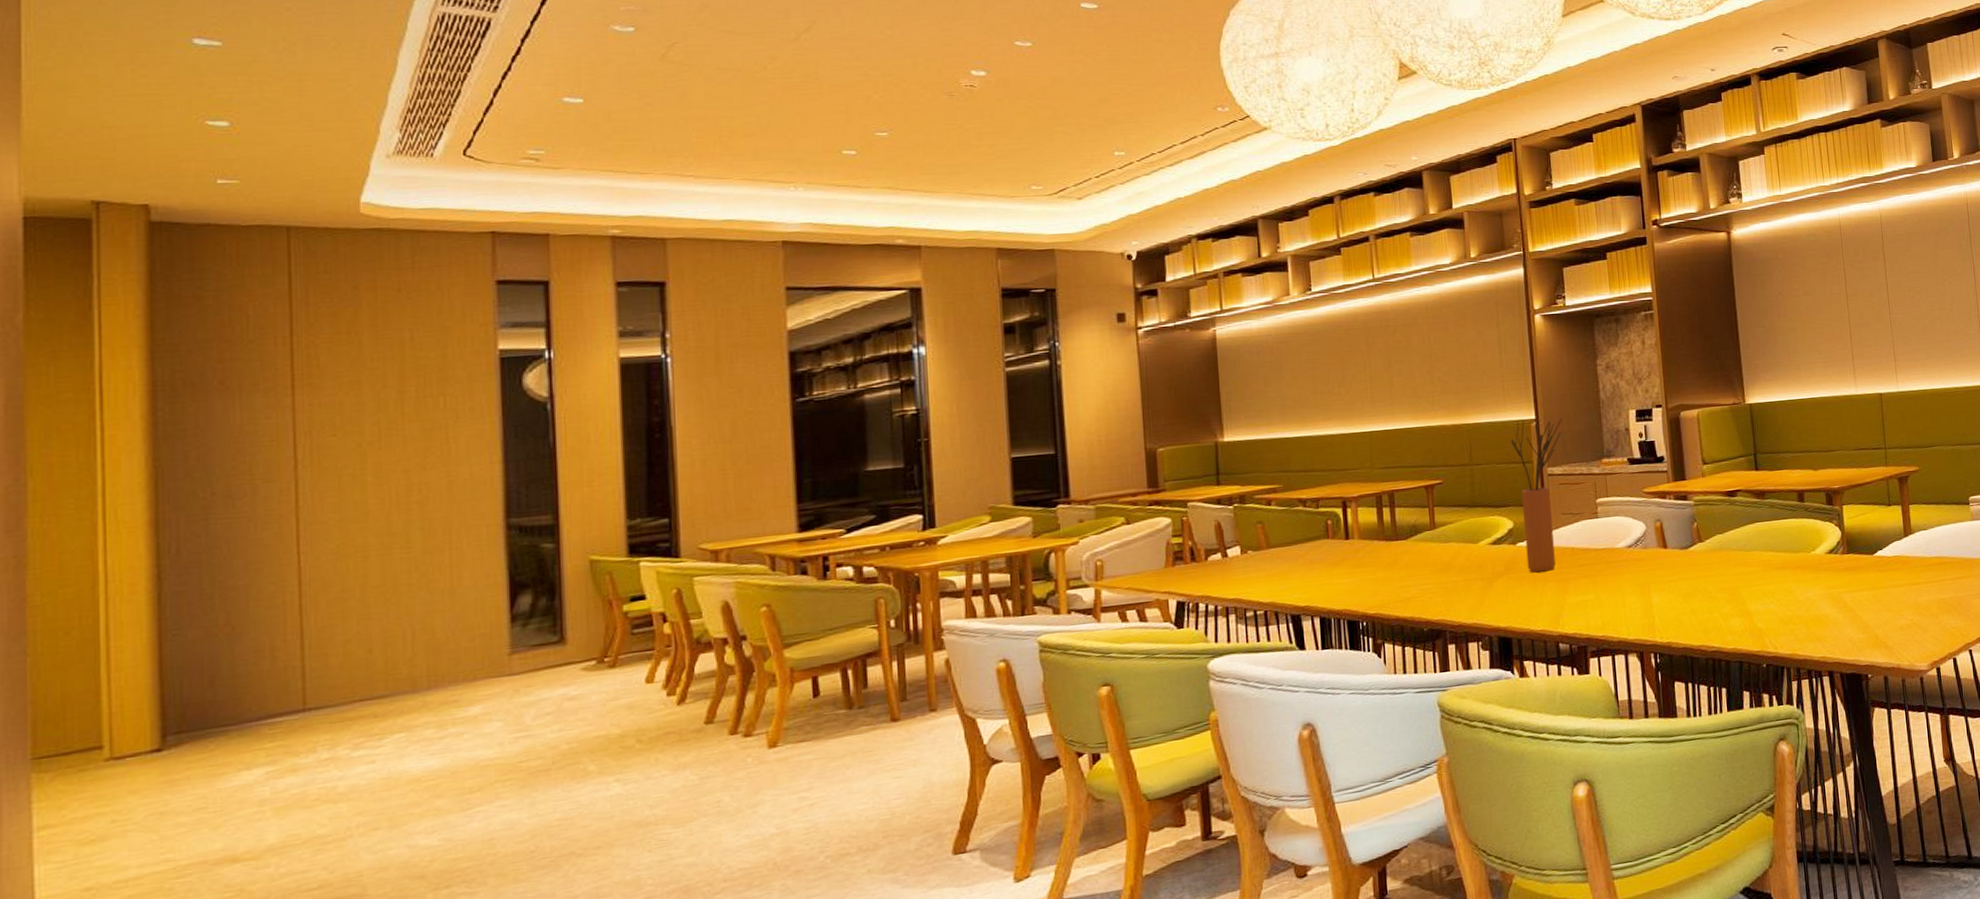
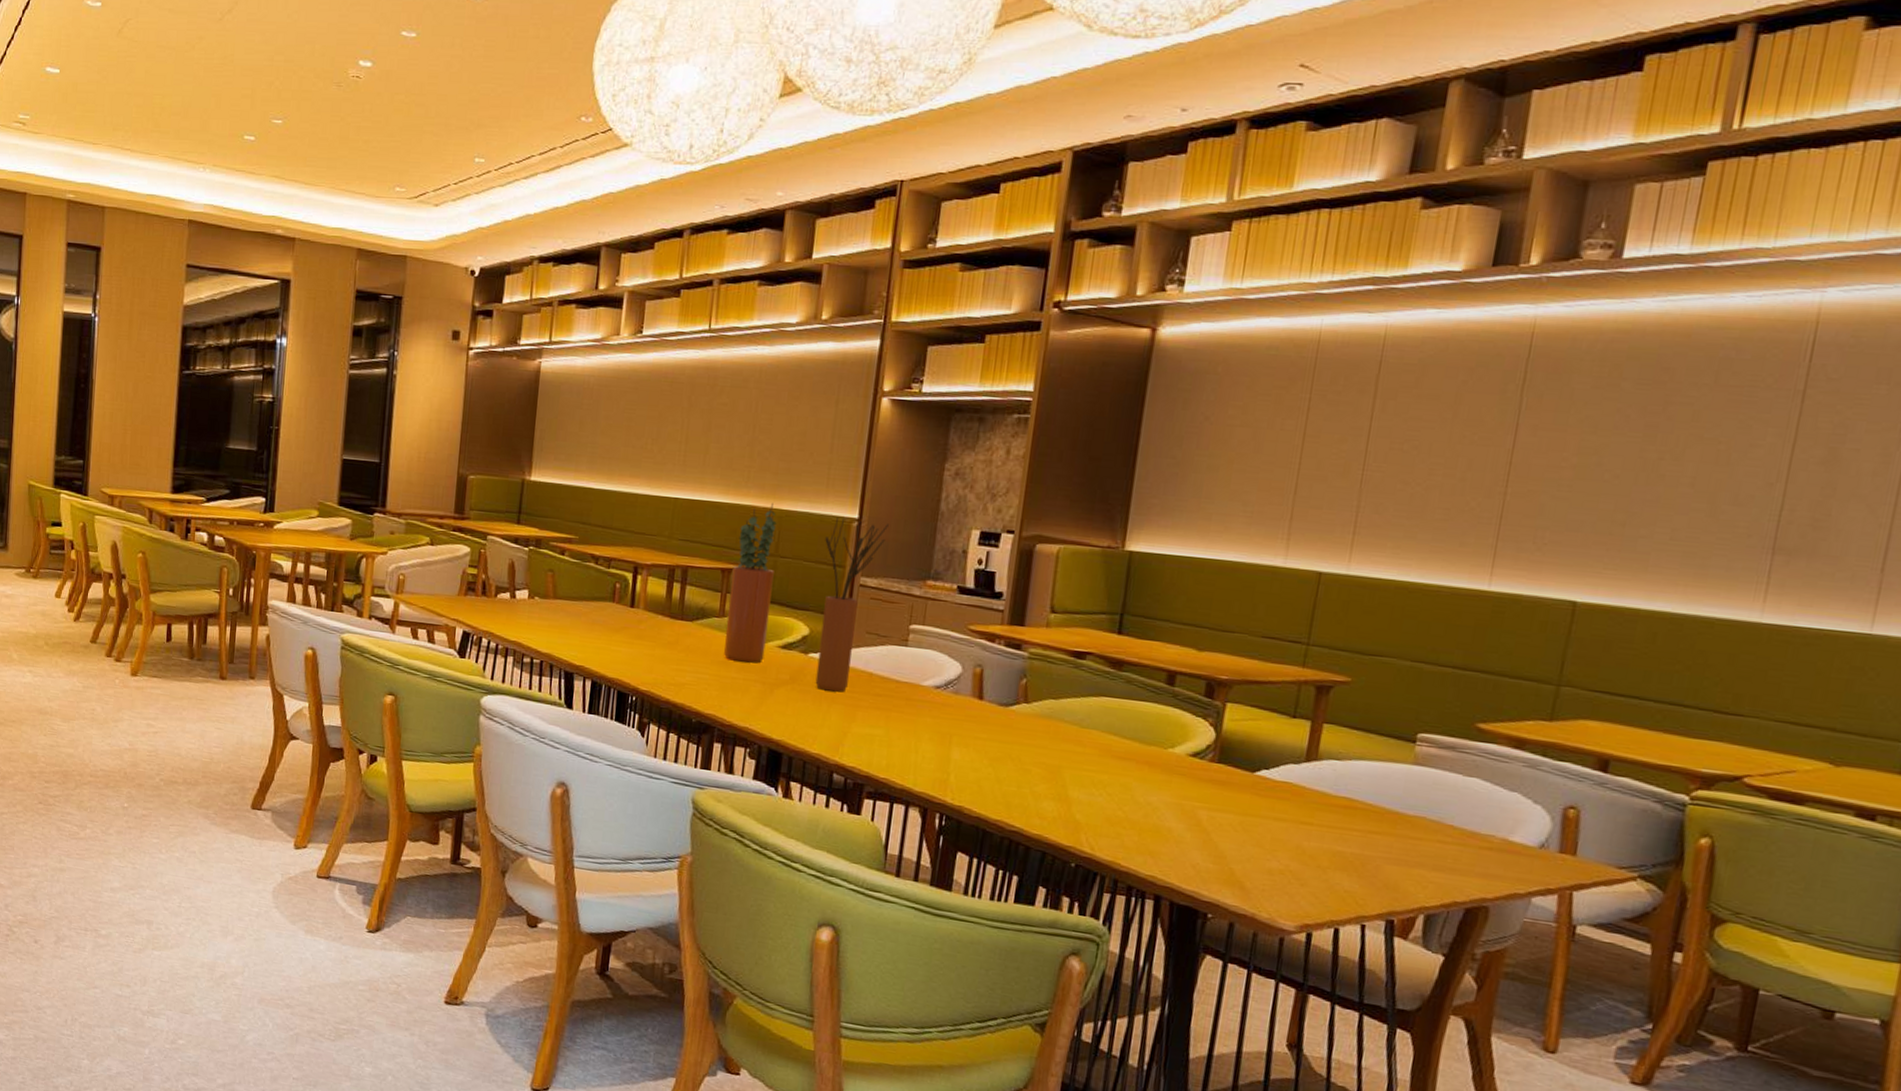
vase: none [1434,419,1479,567] -> present [723,502,777,664]

